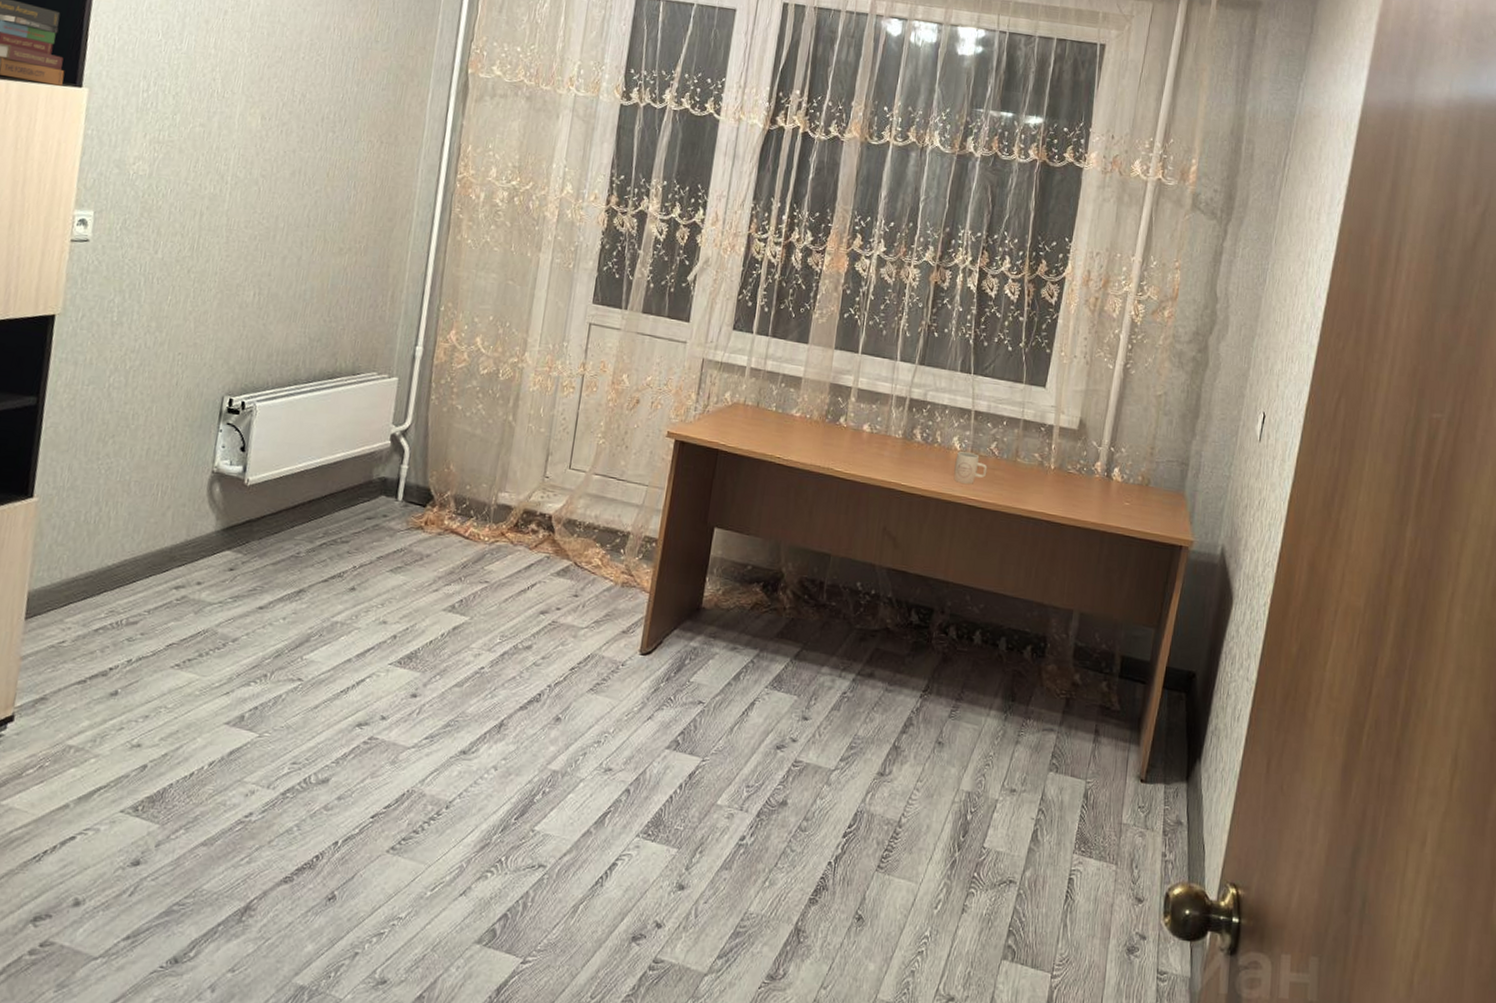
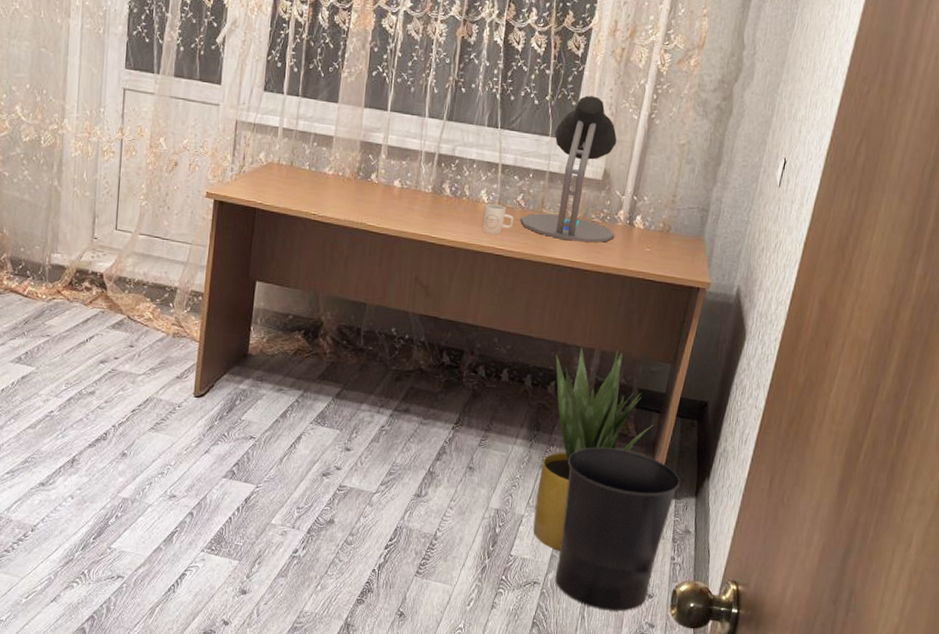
desk lamp: none [994,343,1093,496] -> present [520,95,617,243]
planter: none [1008,607,1138,844] -> present [533,347,654,551]
waste bin: none [1033,721,1169,919] -> present [555,447,680,611]

